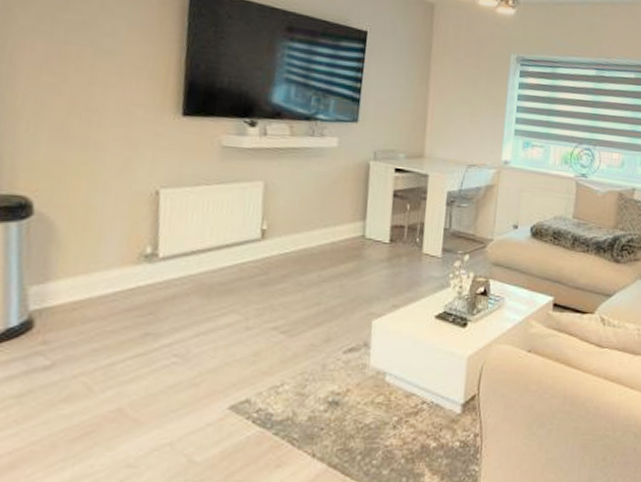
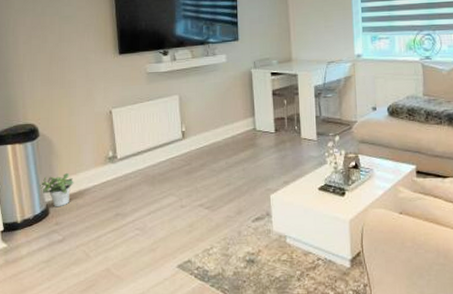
potted plant: none [23,270,83,319] -> present [40,172,74,207]

